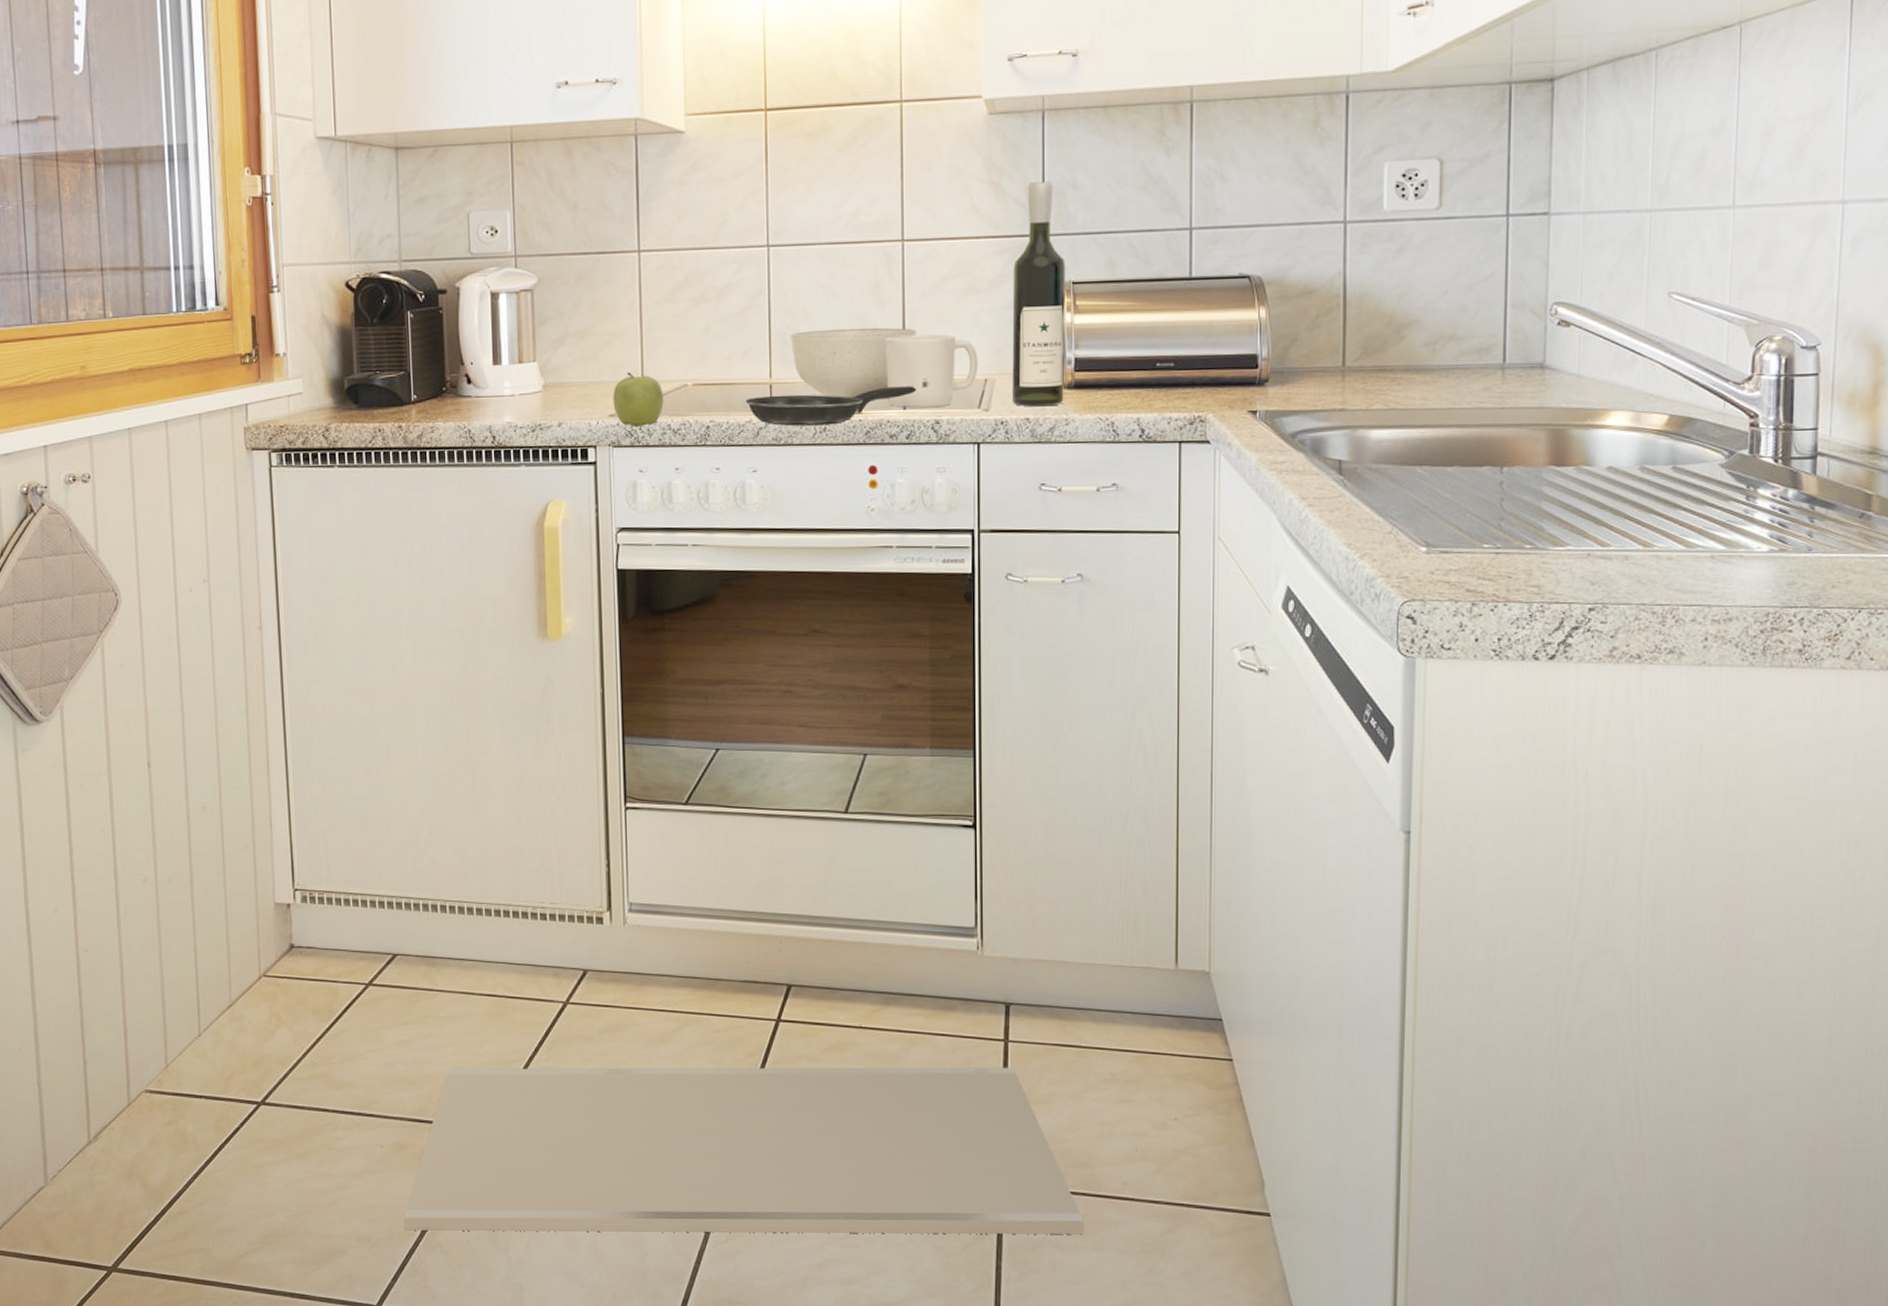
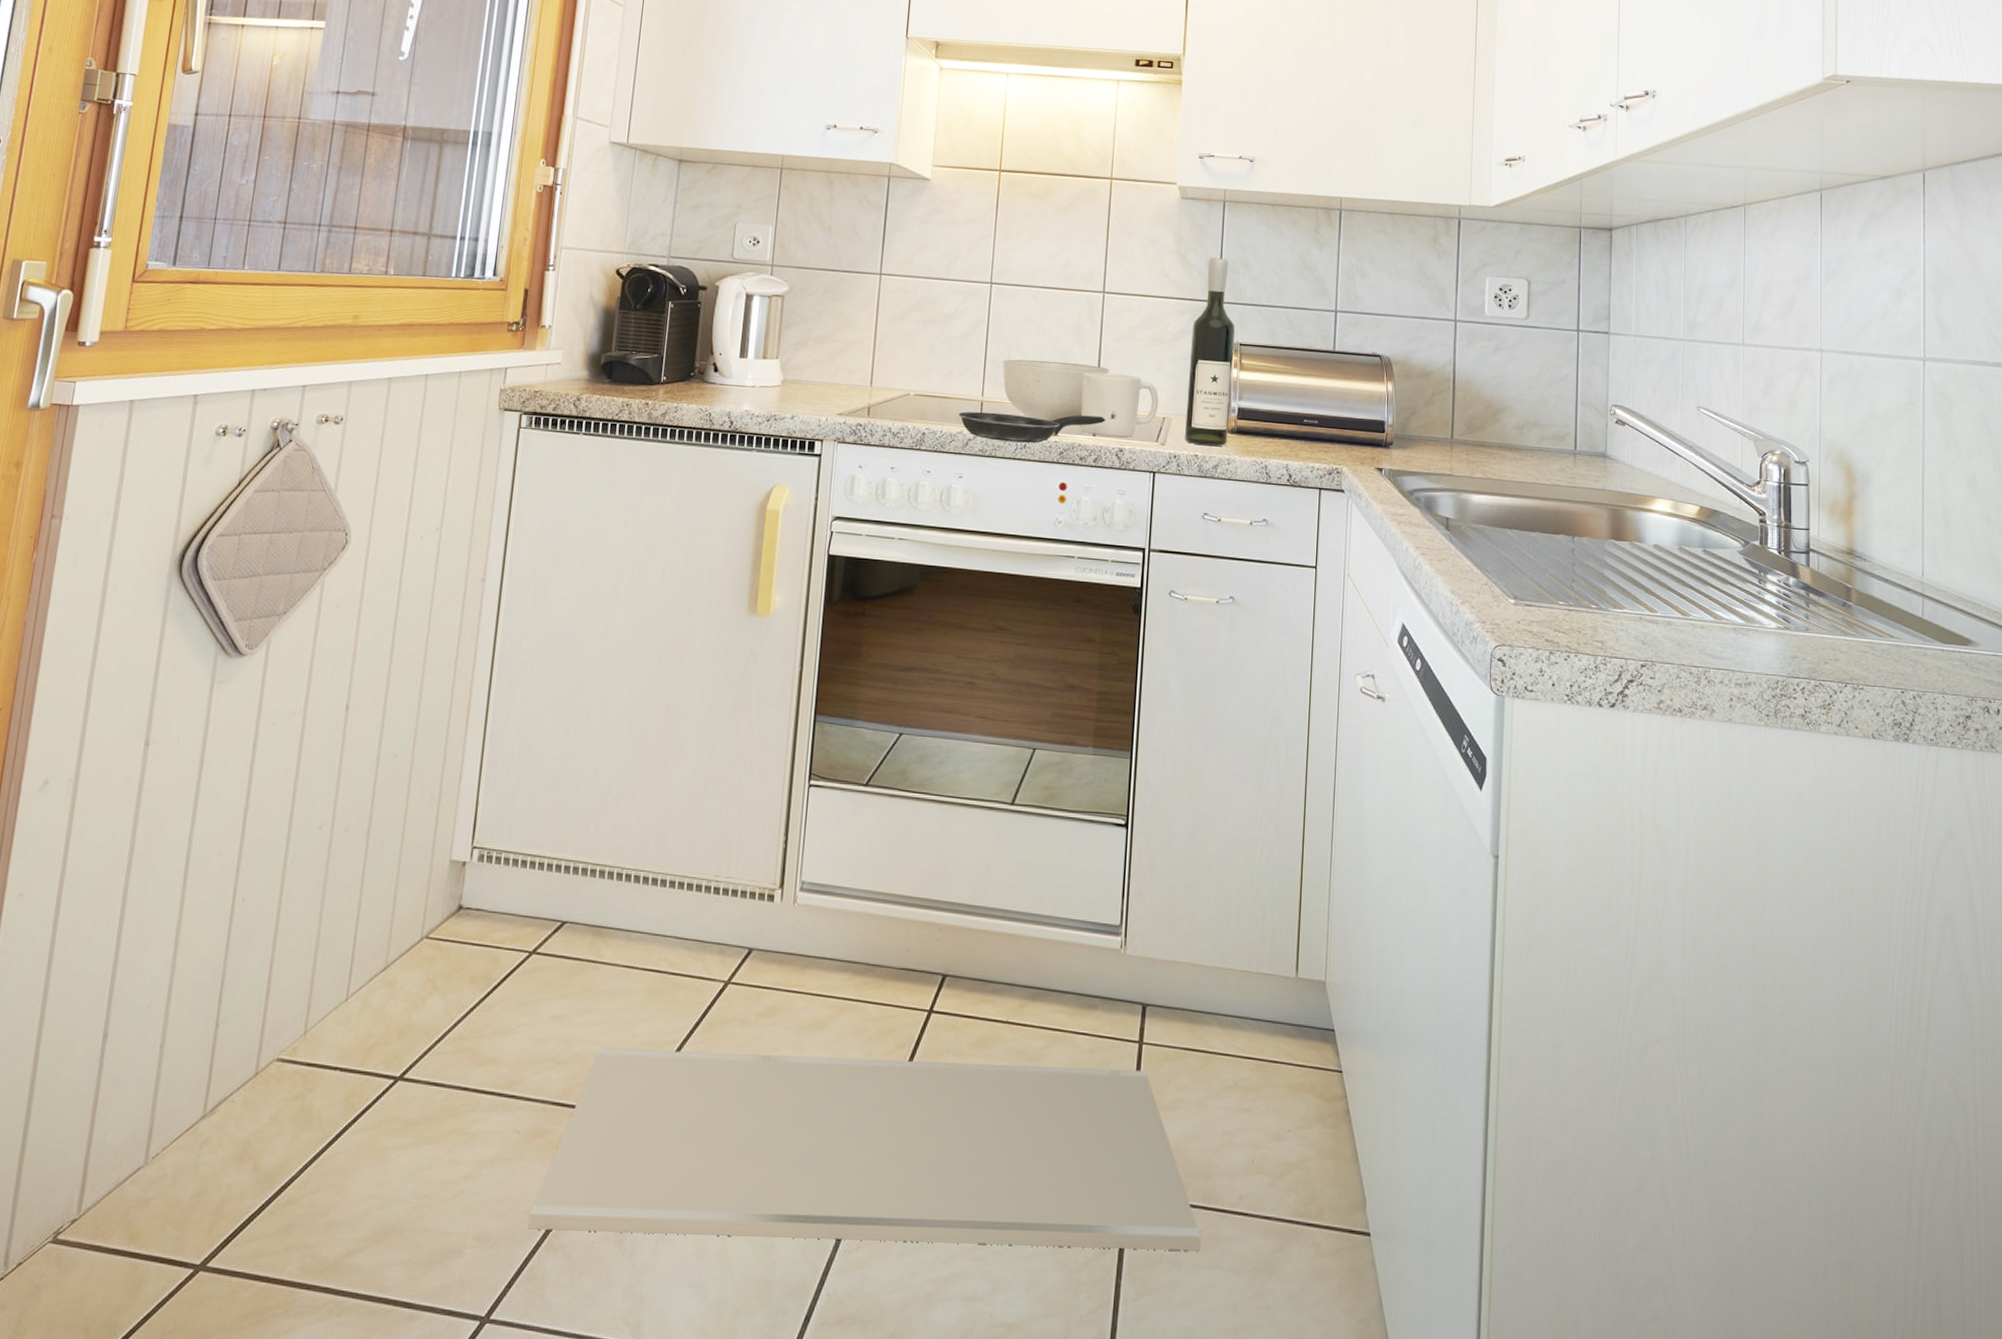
fruit: present [613,371,664,427] -> none [842,377,888,427]

